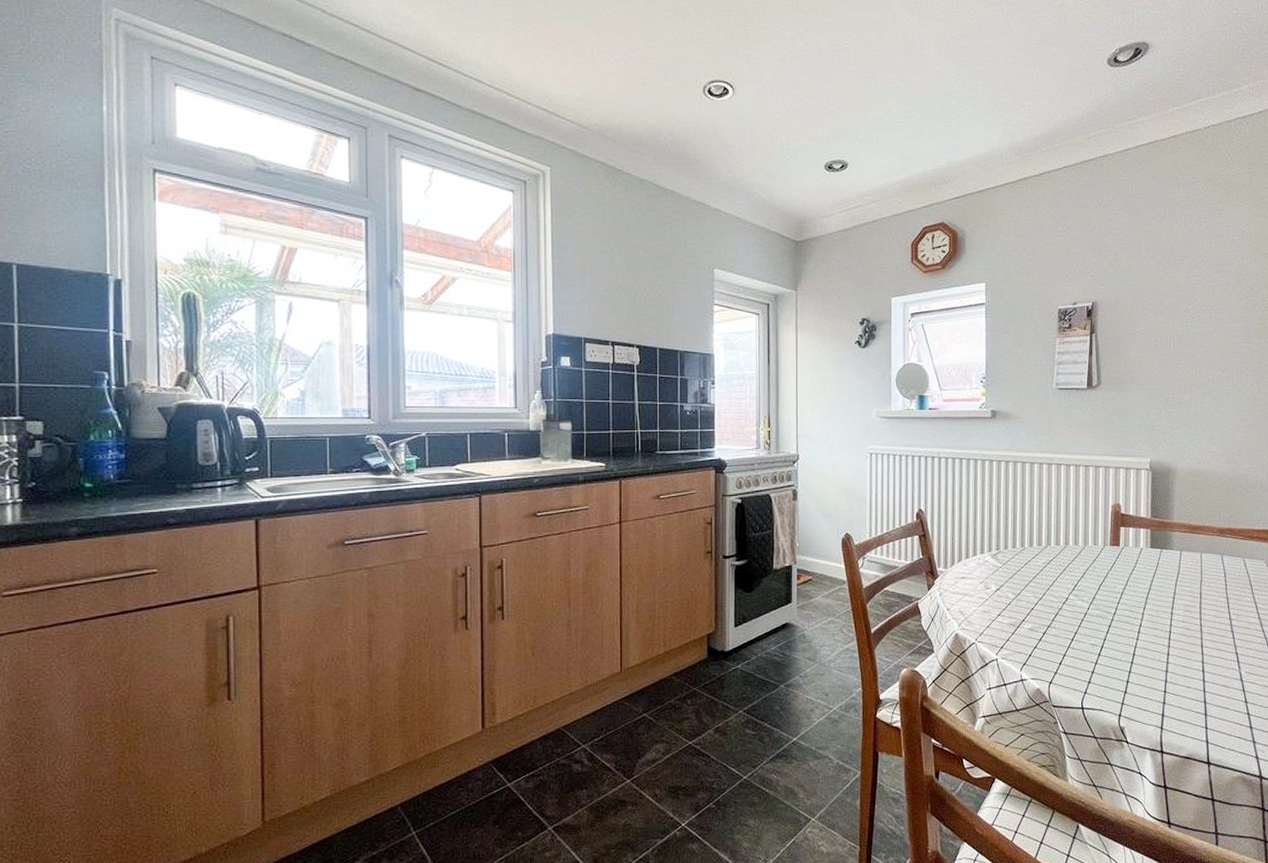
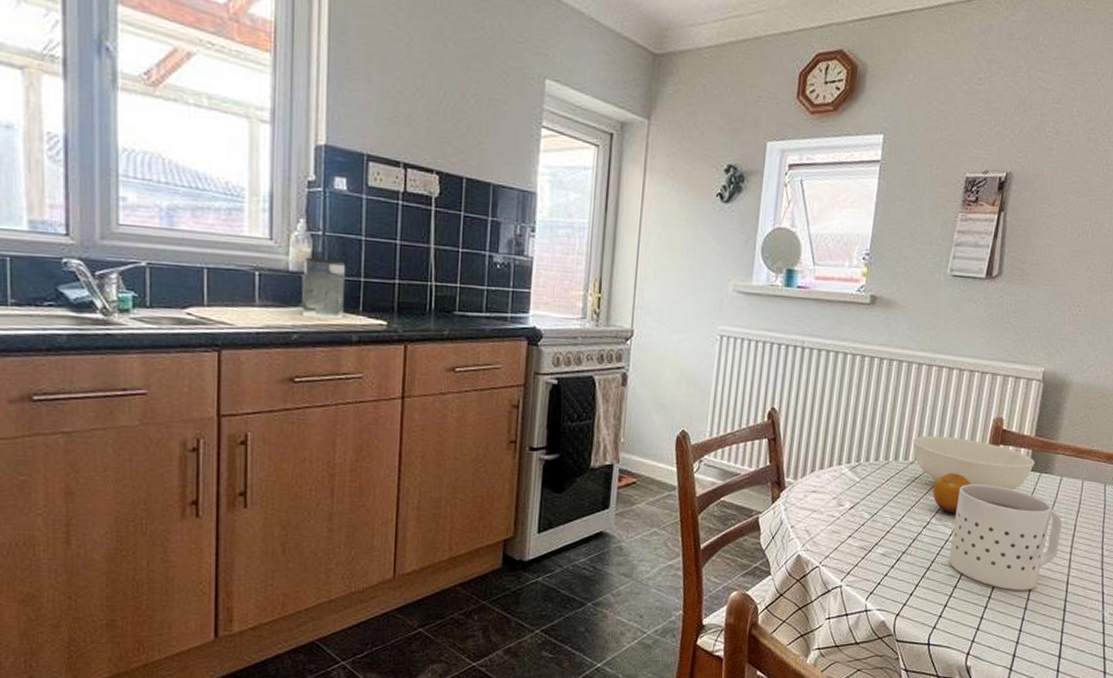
bowl: none [1043,523,1155,566] -> present [913,435,1035,491]
fruit: none [1067,554,1100,590] -> present [933,473,971,514]
mug: none [1090,562,1189,655] -> present [949,484,1063,590]

